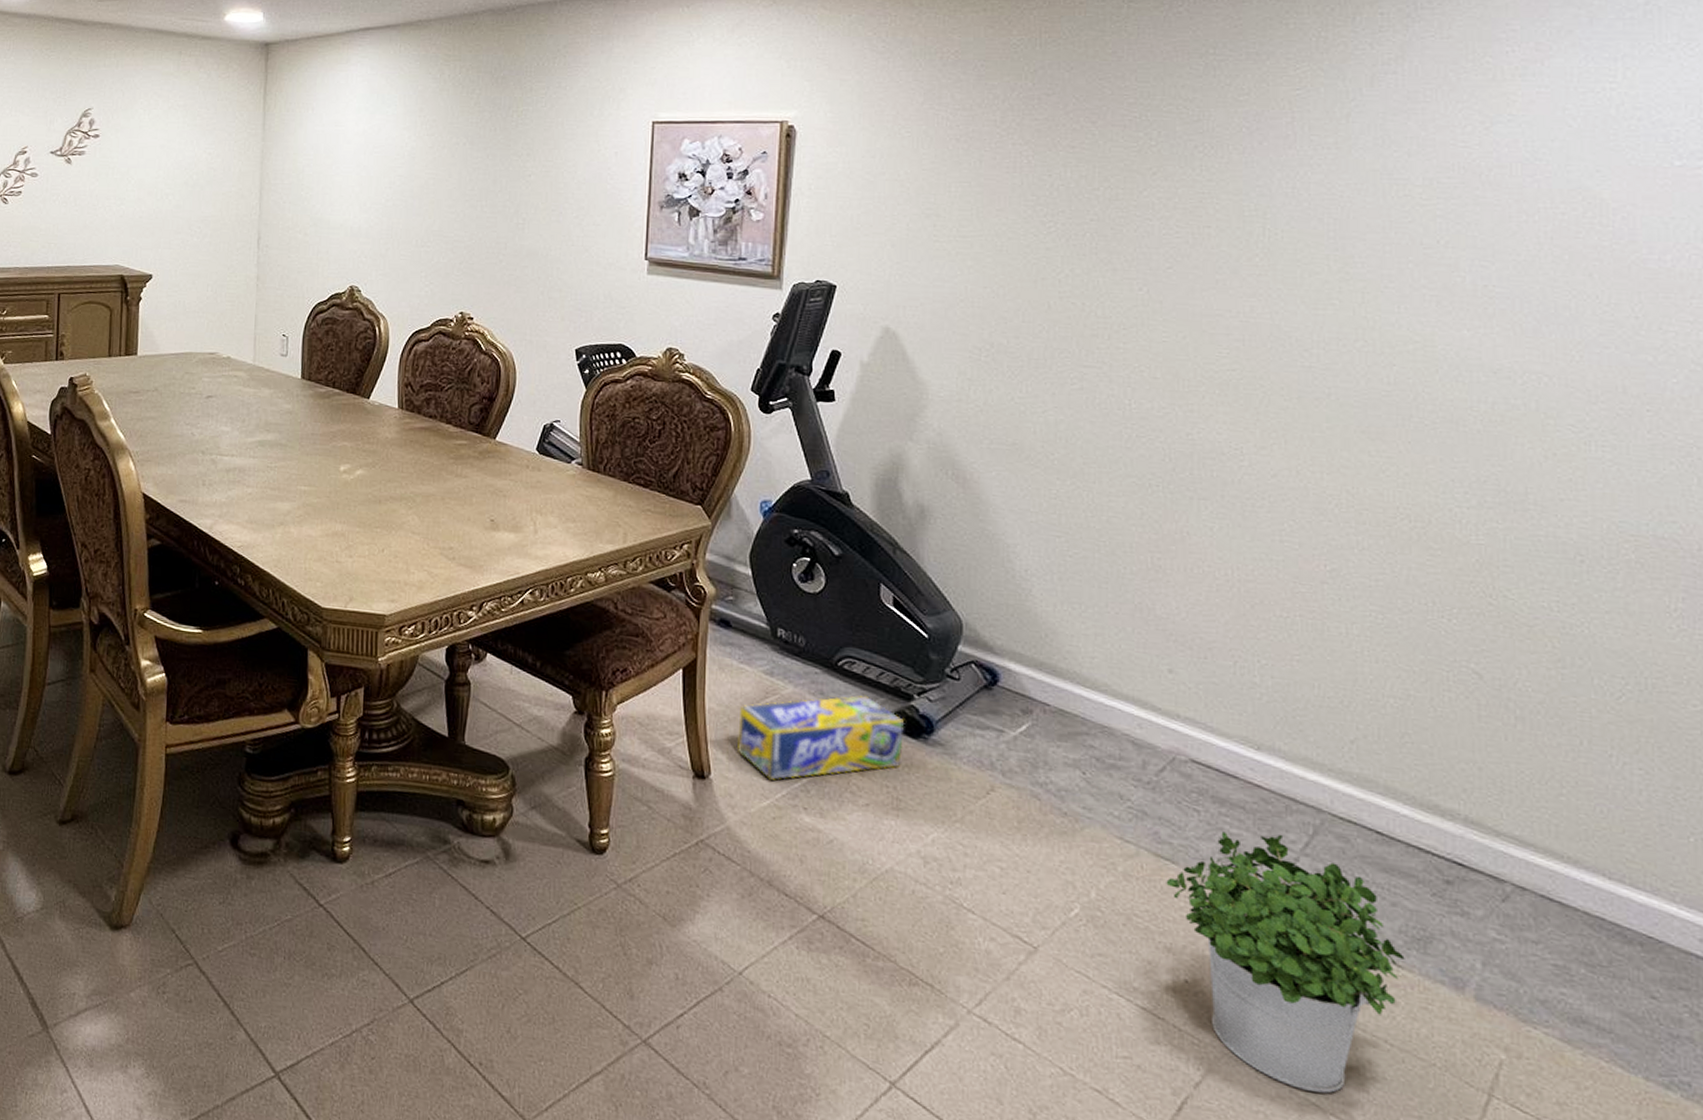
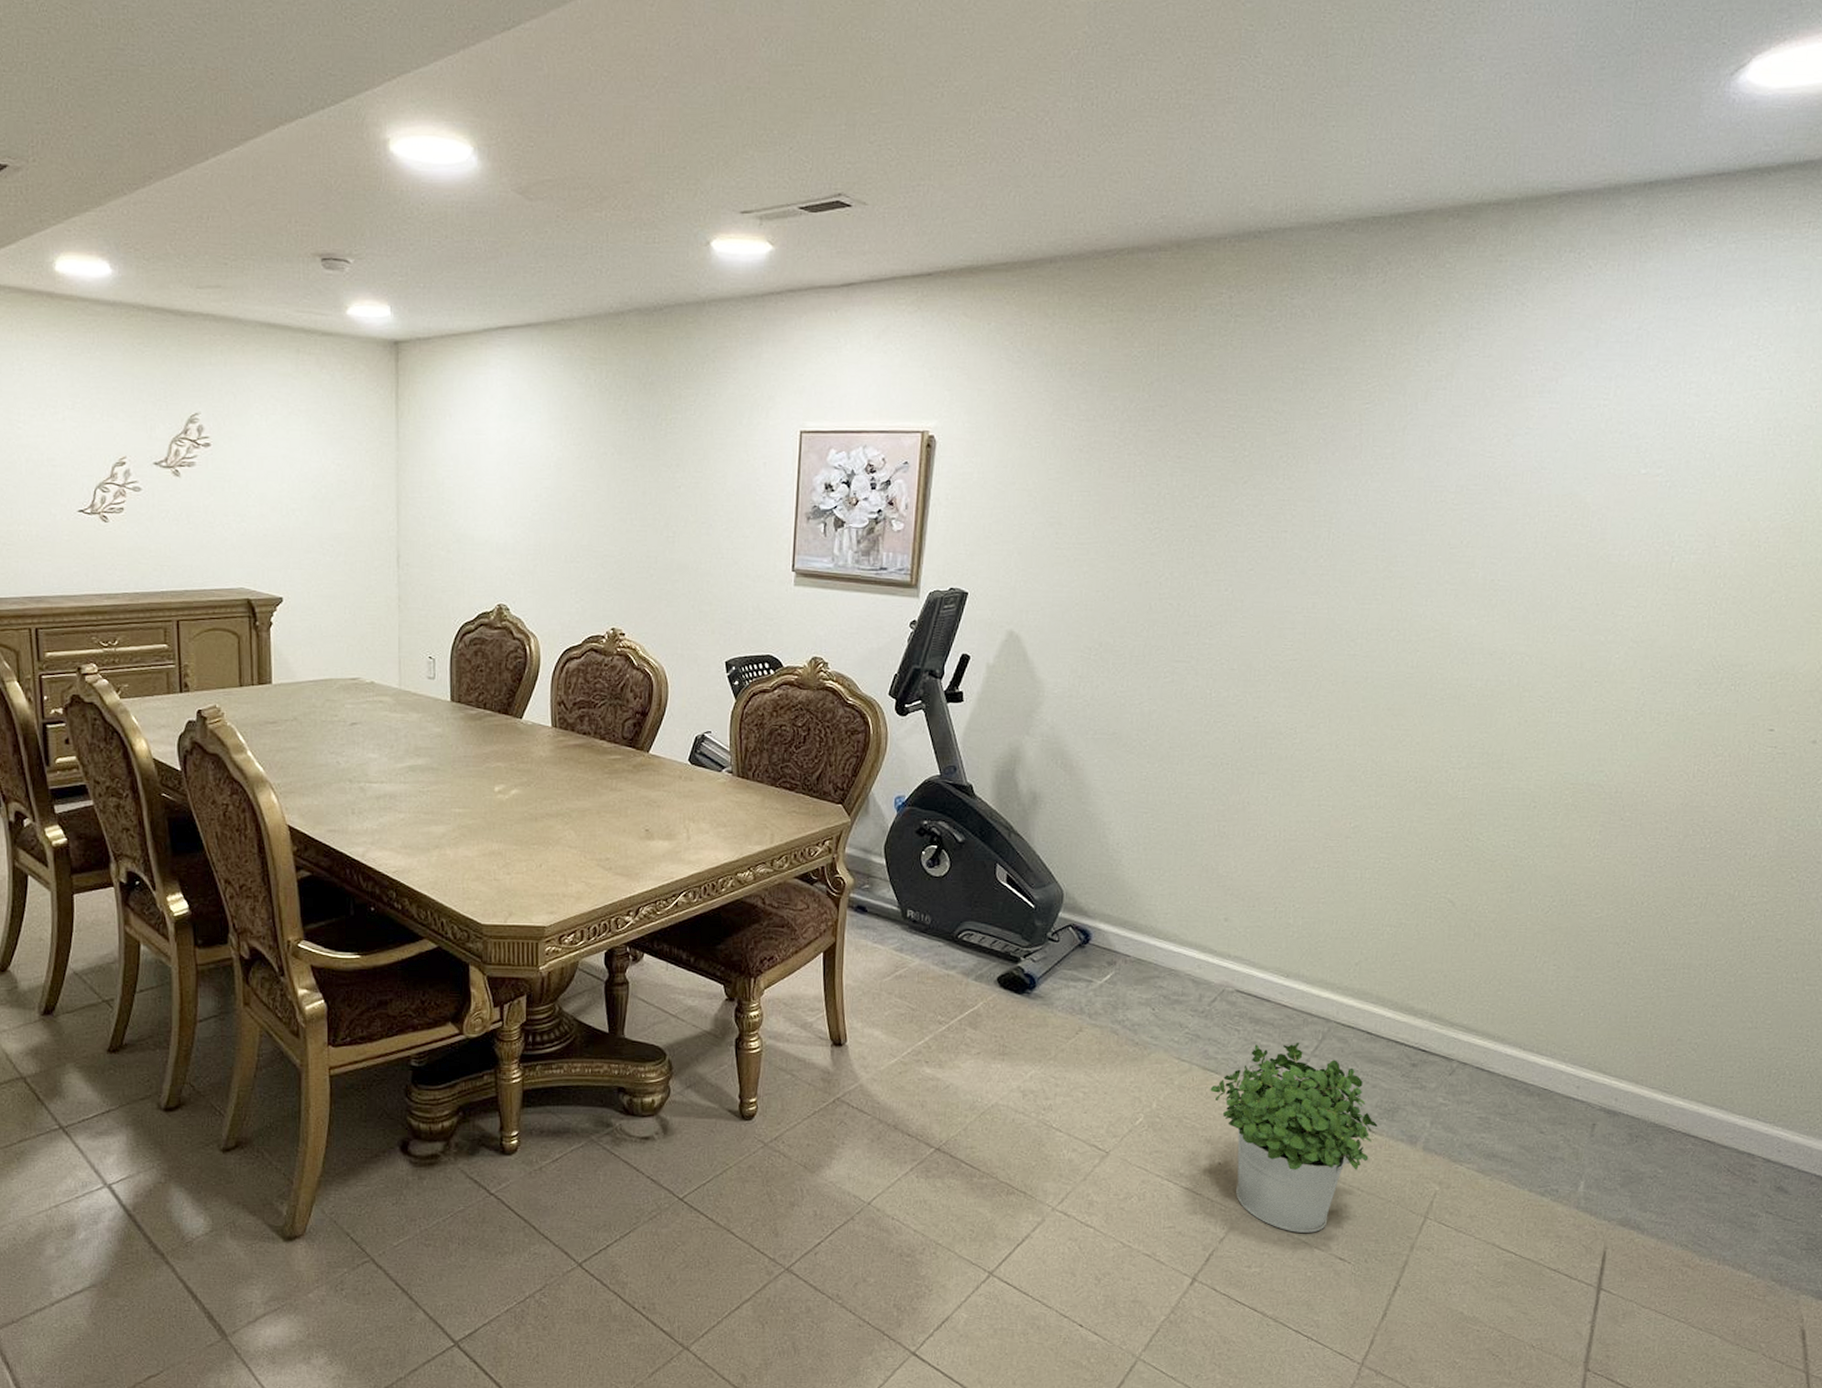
box: present [736,696,905,781] -> none [869,962,1013,1041]

